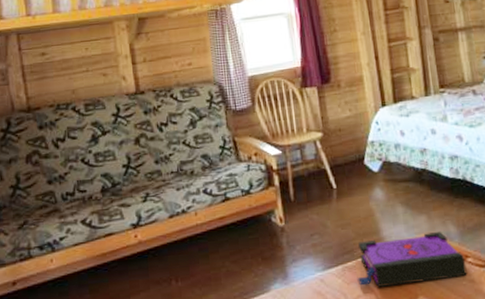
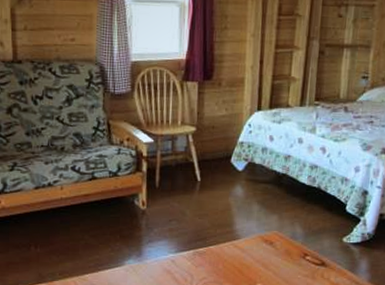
board game: present [357,231,467,288] -> none [205,230,305,273]

